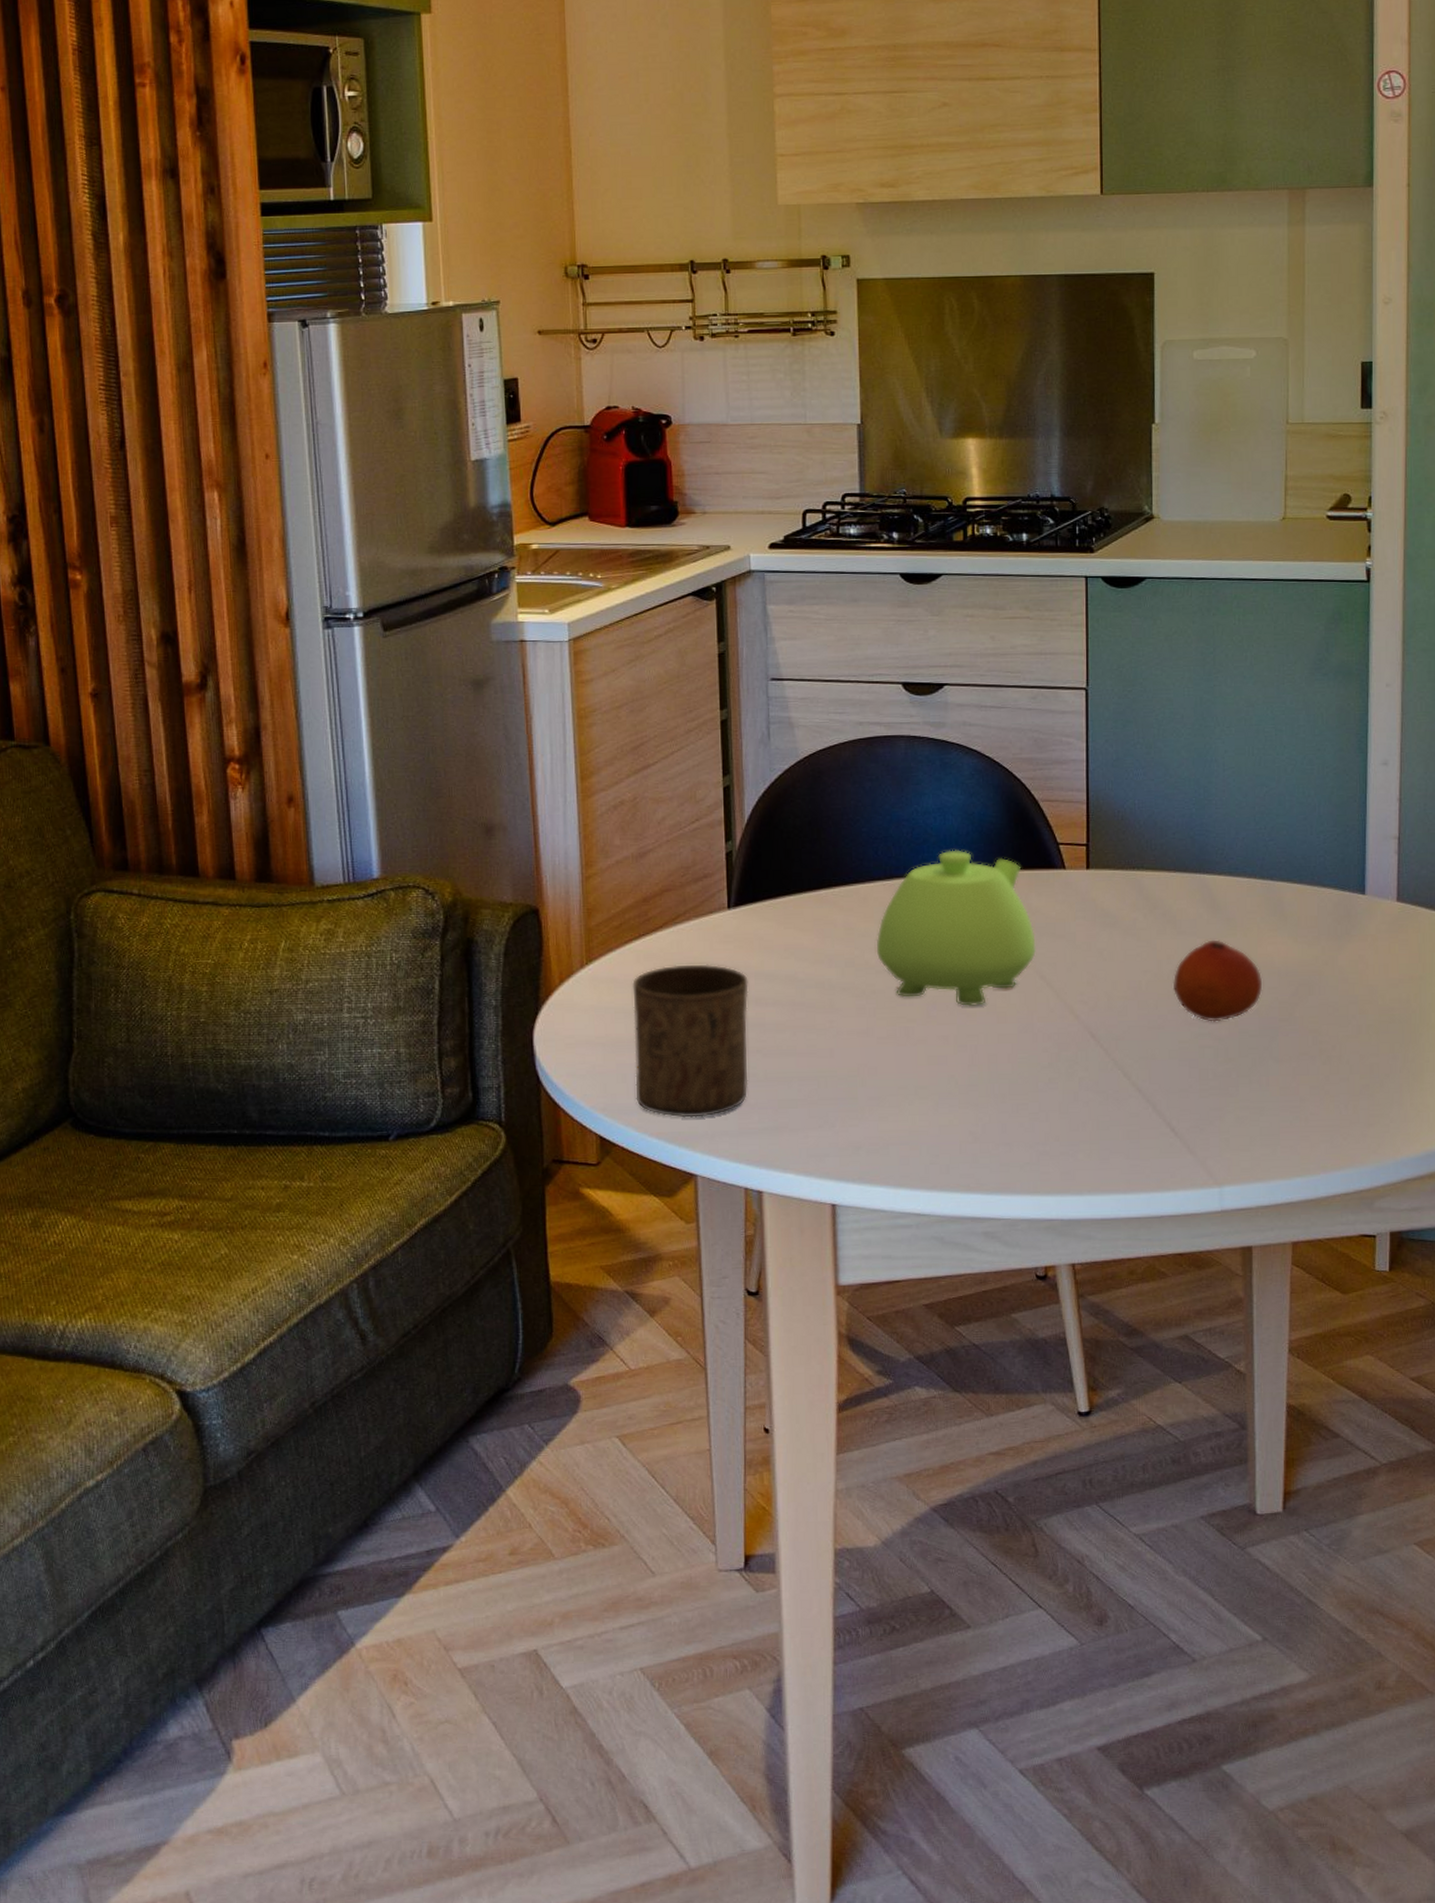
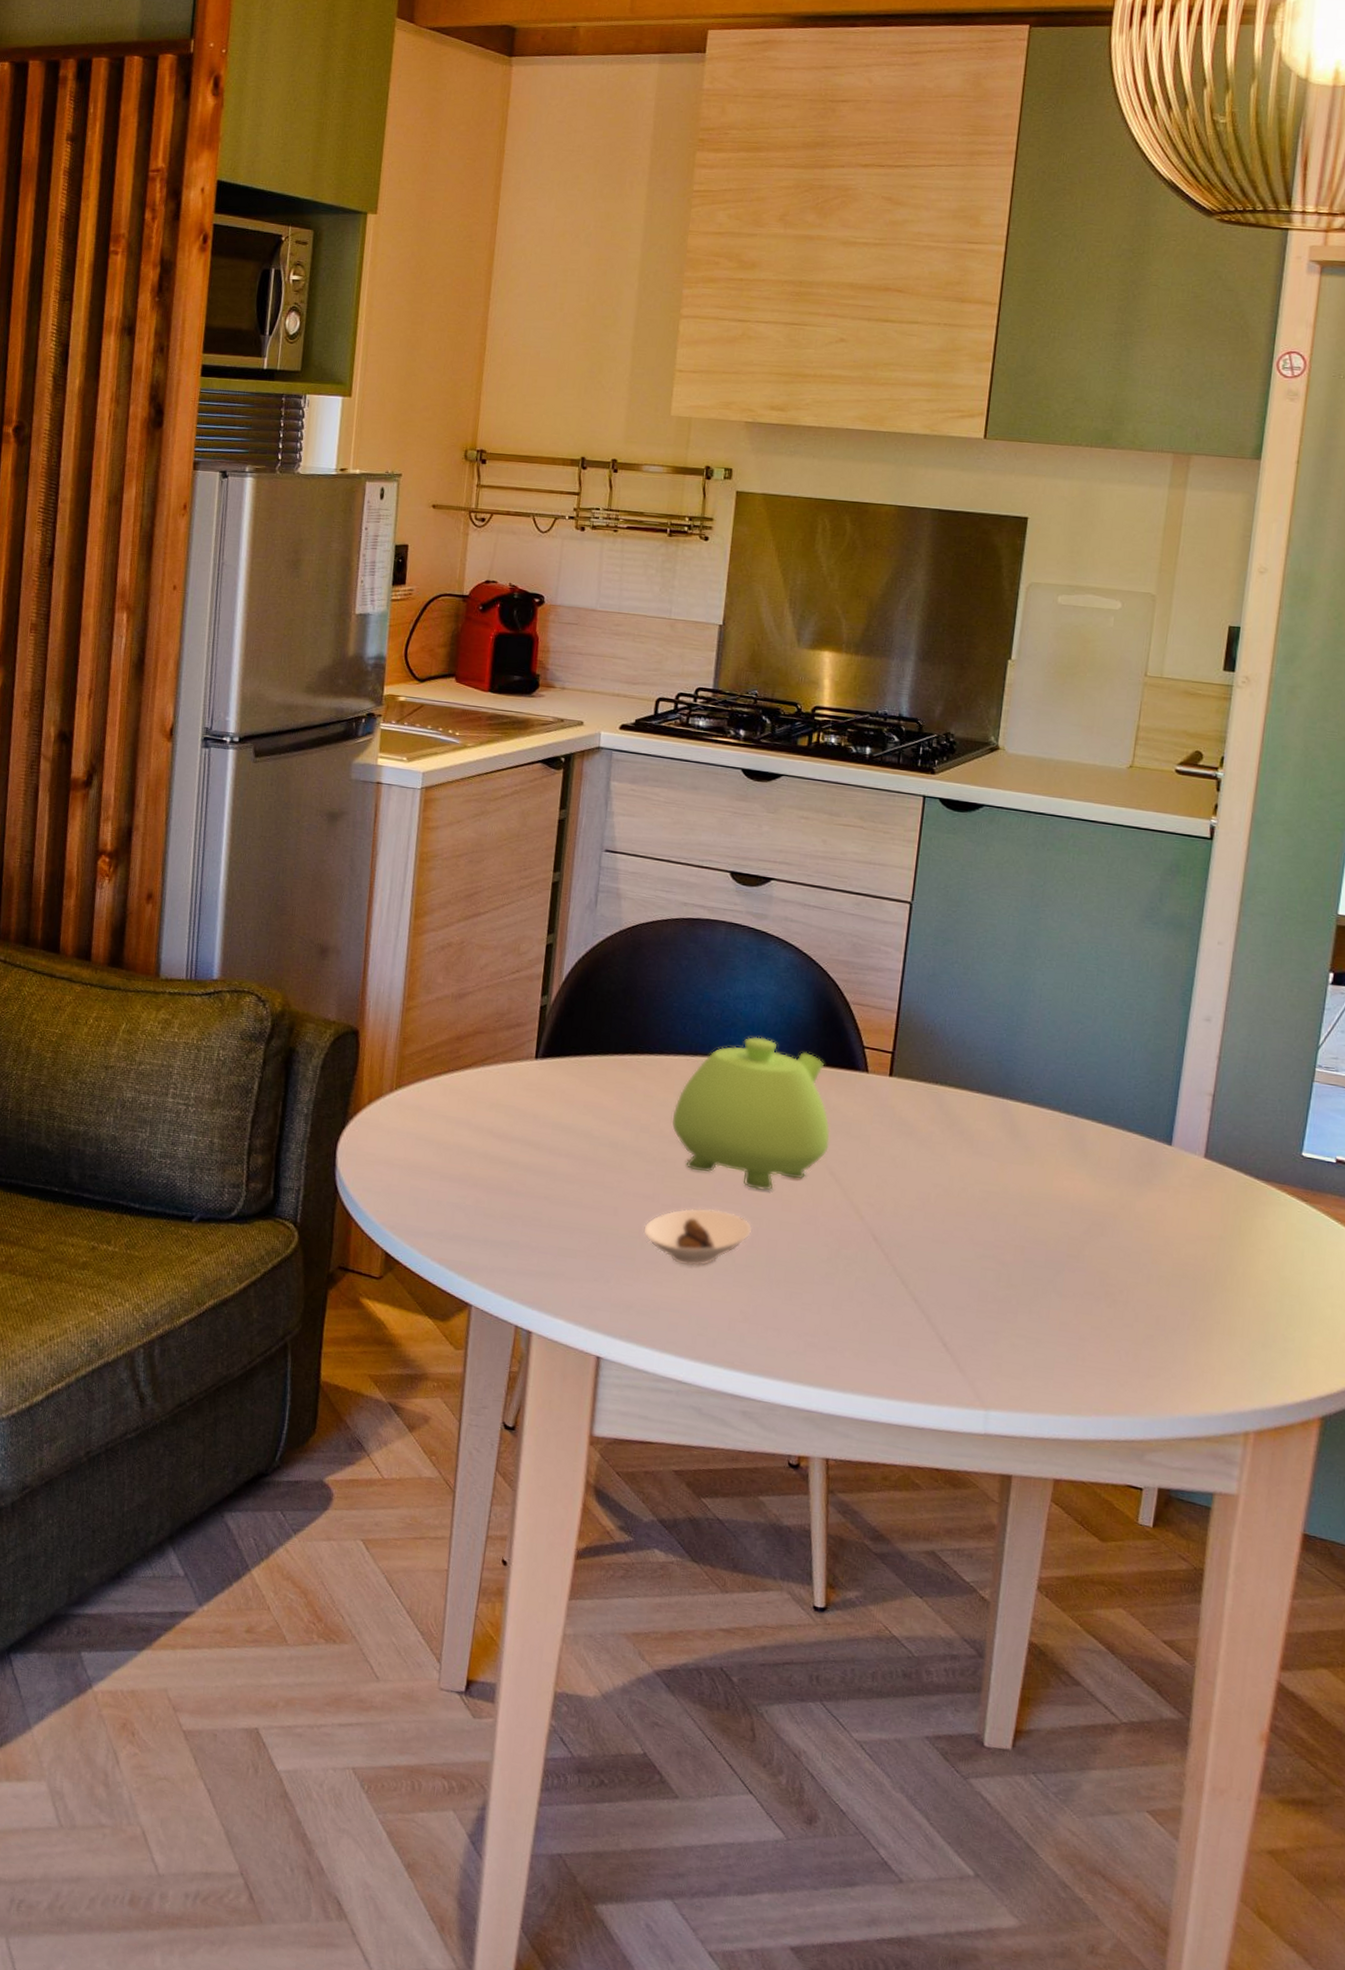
cup: present [632,964,749,1118] -> none [424,1103,545,1252]
saucer: none [862,1033,971,1096] -> present [643,1208,753,1266]
fruit: present [1172,939,1263,1022] -> none [961,1165,1055,1247]

